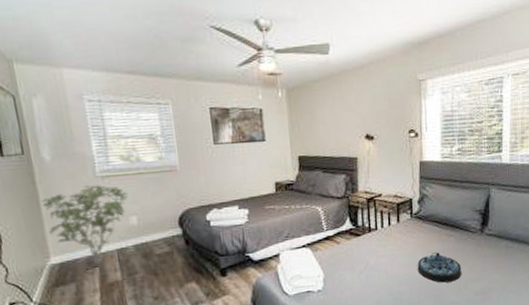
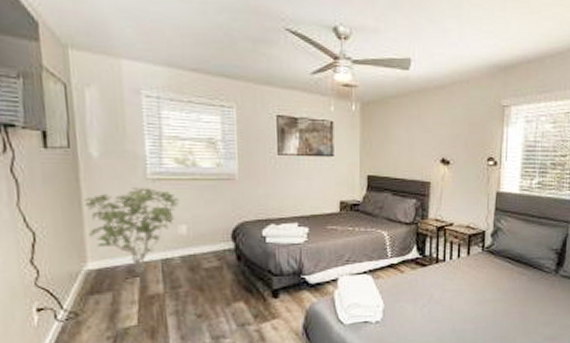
serving tray: present [417,252,462,283] -> none [484,291,532,324]

